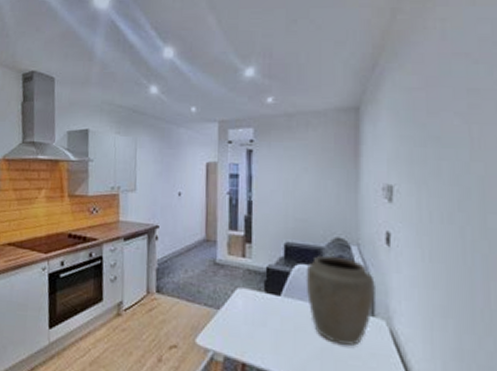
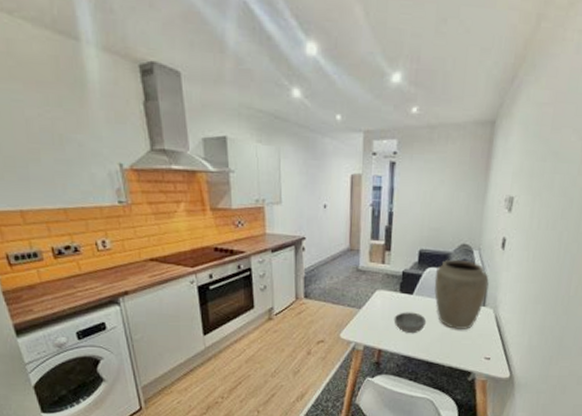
bowl: none [259,317,300,345] -> present [393,312,427,333]

